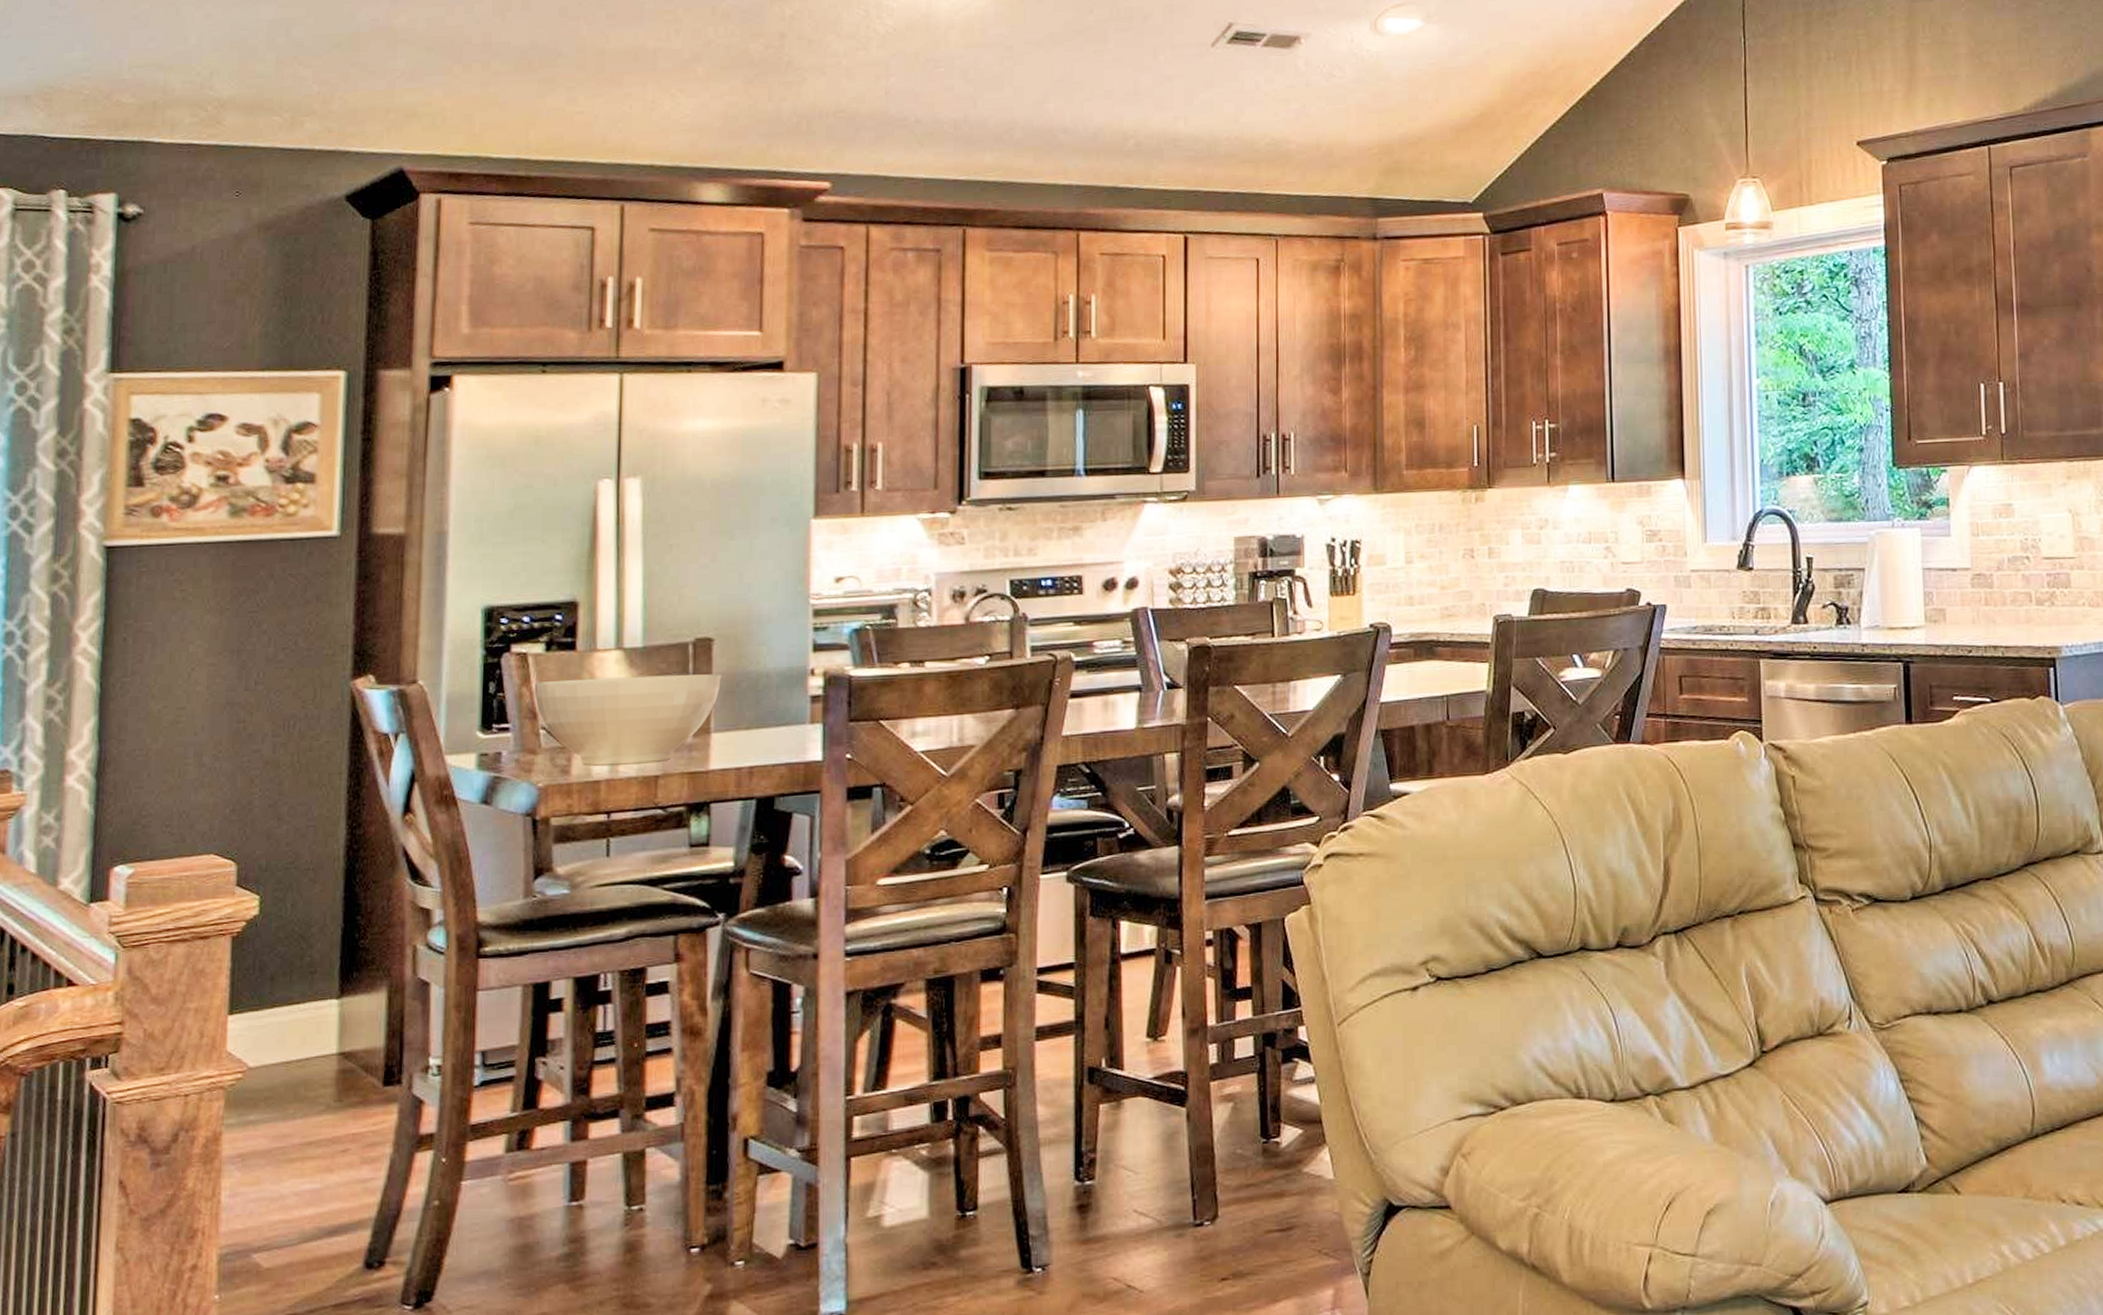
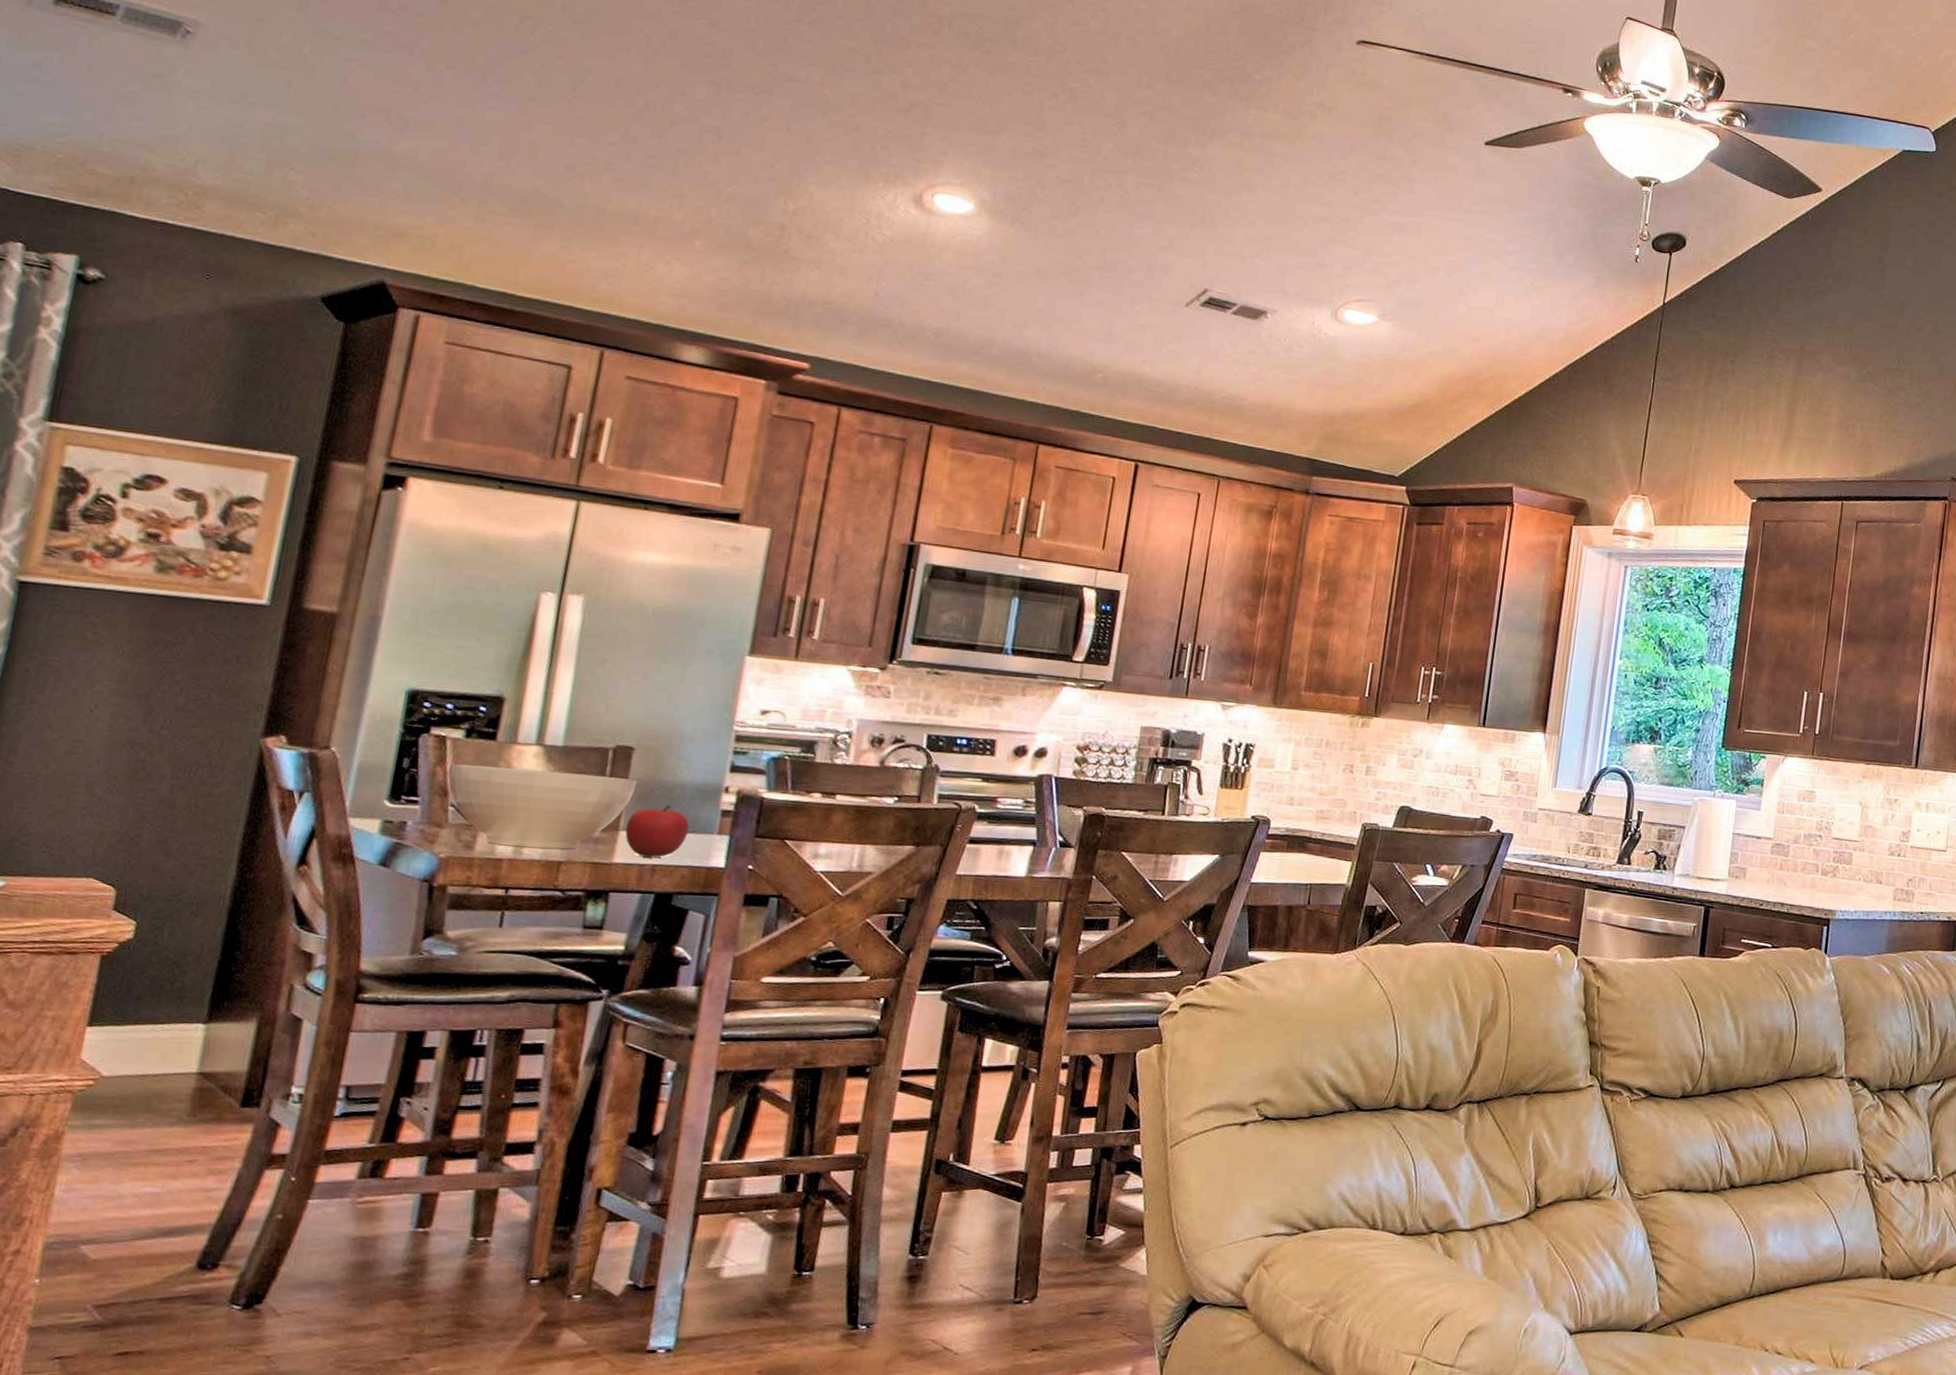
fruit: none [717,696,781,760] -> present [625,804,690,858]

